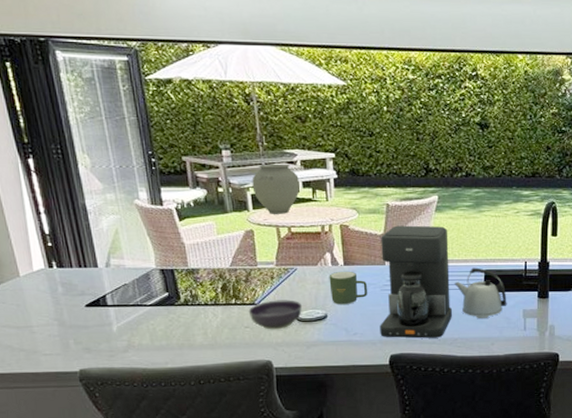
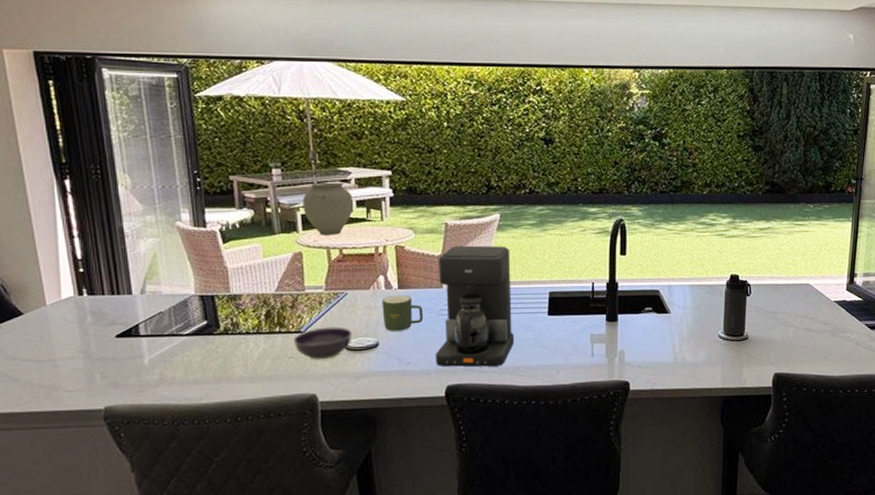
kettle: present [455,267,507,318] -> none [517,289,573,344]

